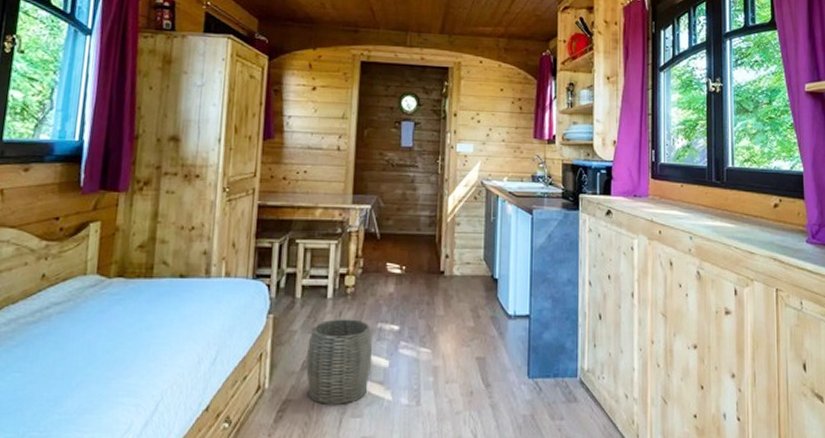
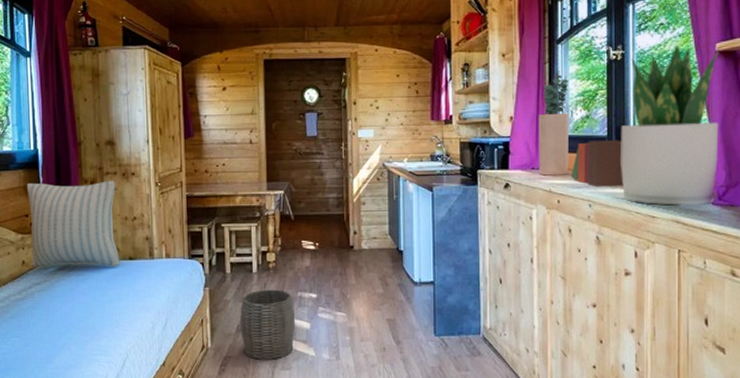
pillow: none [52,179,174,286] -> present [26,180,120,268]
vase: none [640,98,671,205] -> present [538,71,569,176]
books: none [672,171,723,220] -> present [570,140,624,188]
planter: none [720,82,811,243] -> present [621,44,722,206]

